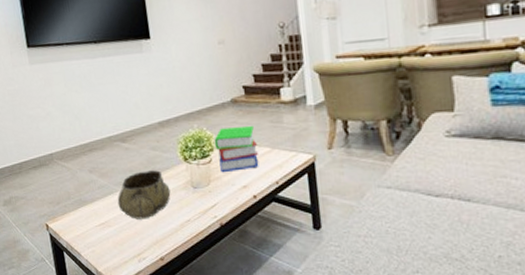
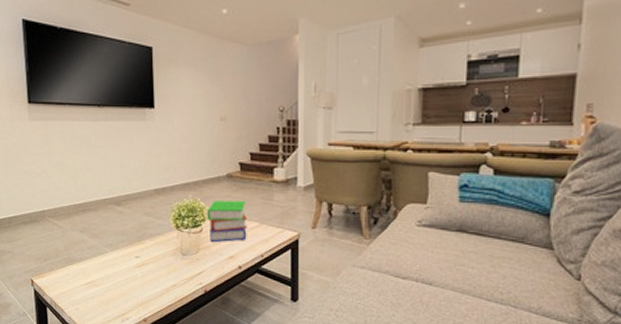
decorative bowl: present [117,170,171,220] -> none [106,235,160,281]

